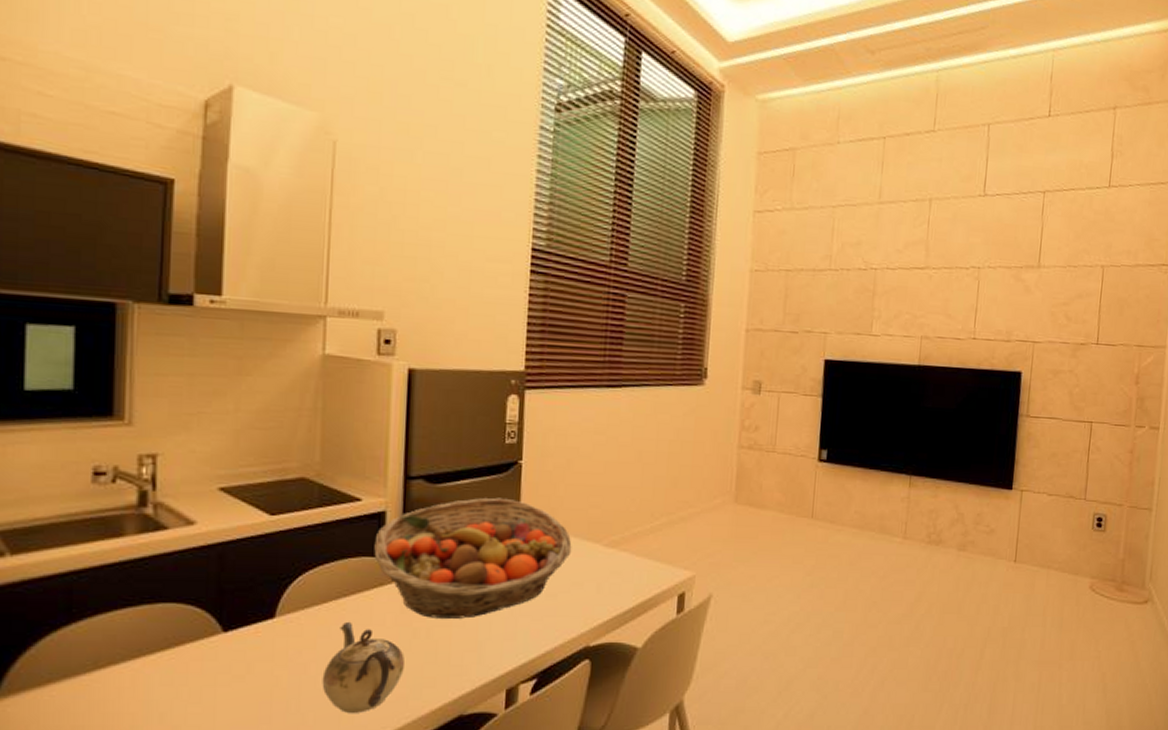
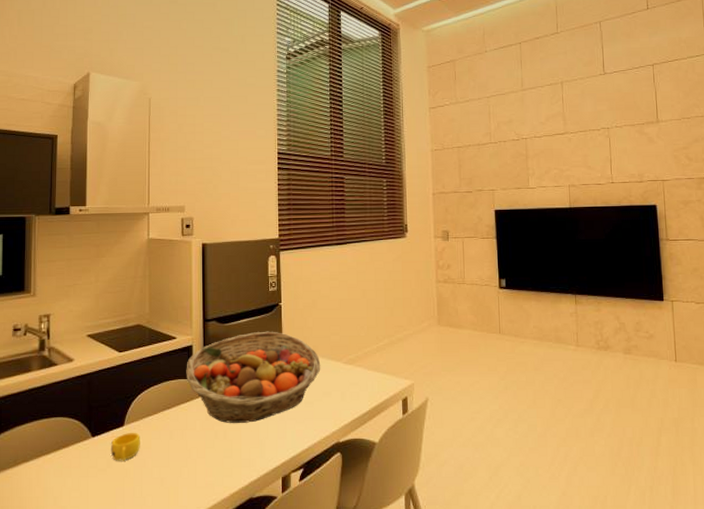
cup: none [252,626,300,665] -> present [110,432,140,461]
teapot: present [322,621,404,713] -> none [156,427,210,496]

